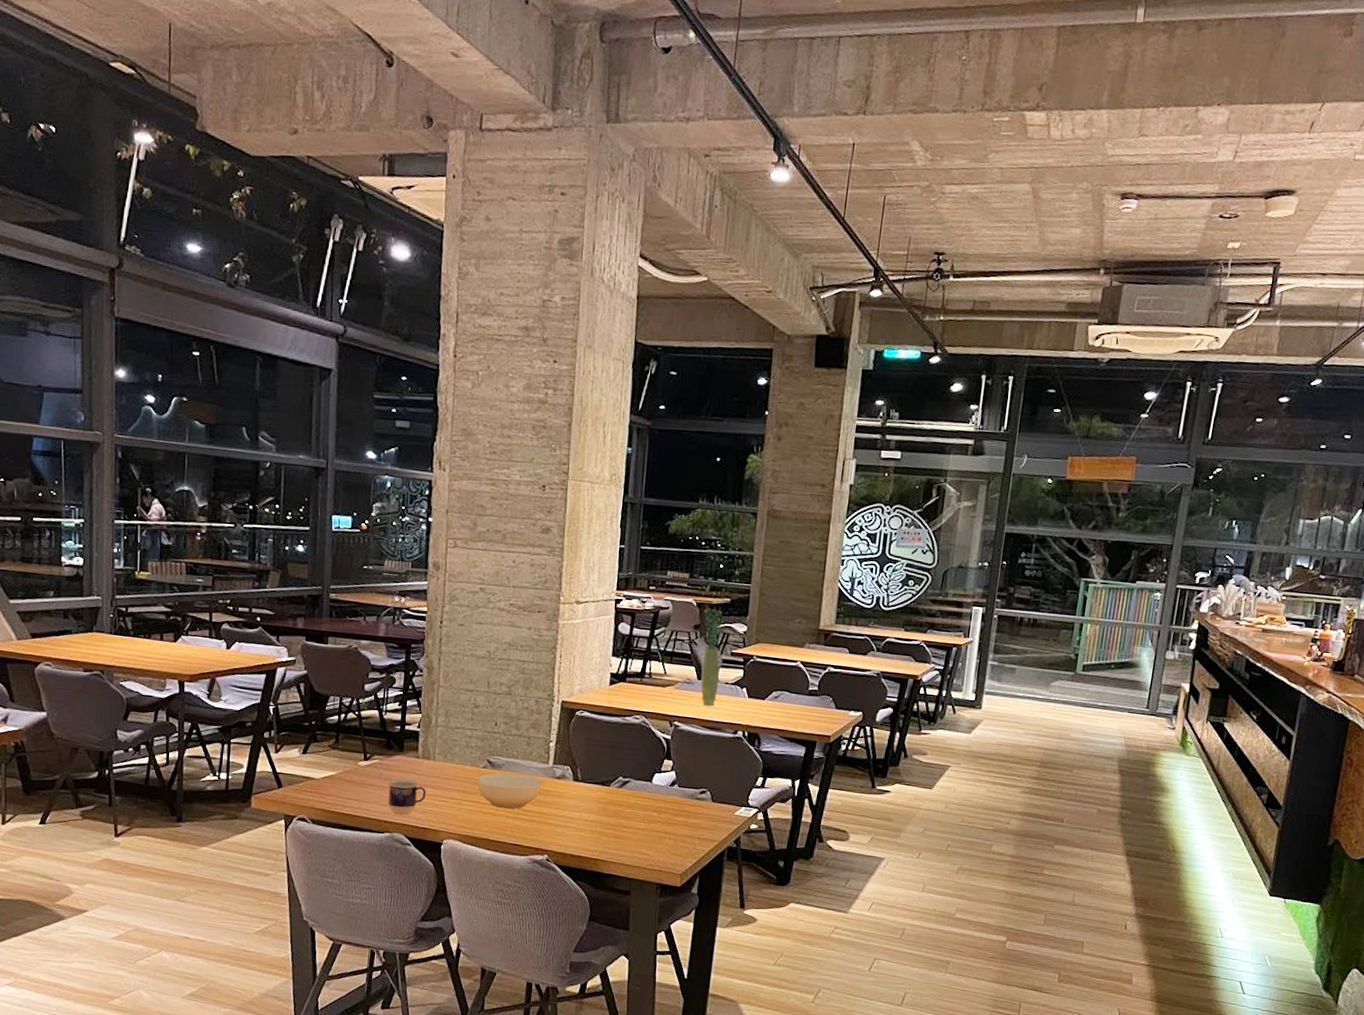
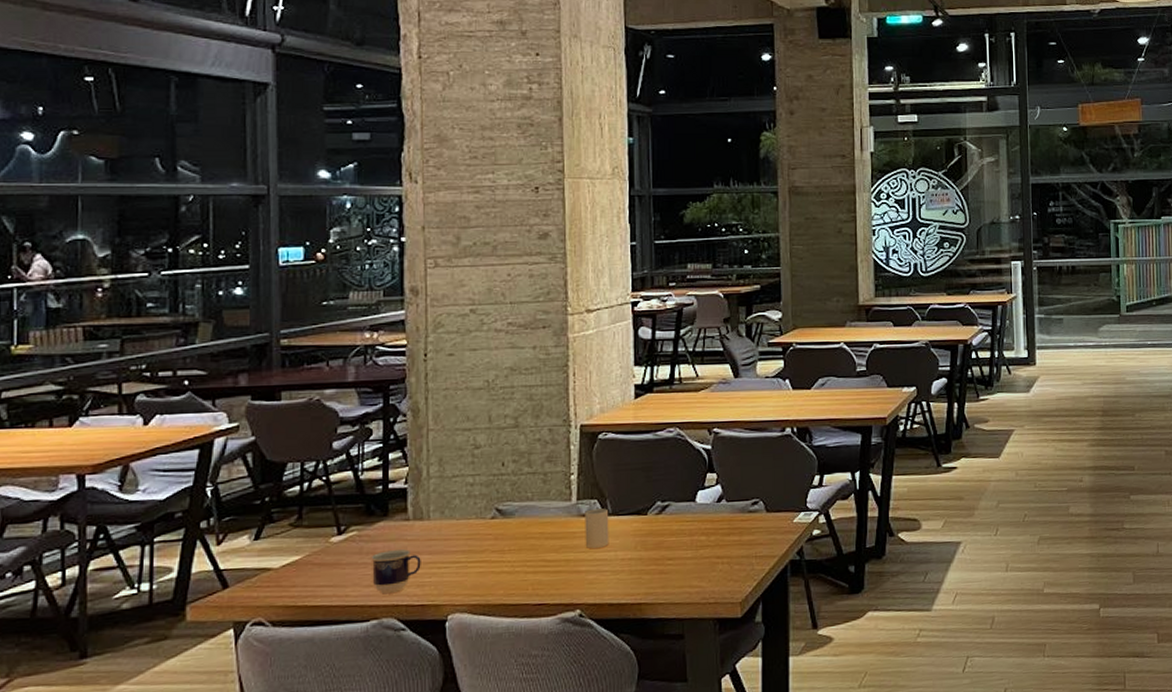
bowl: present [476,773,543,809] -> none [484,519,566,563]
cup: none [556,774,579,808] -> present [585,508,609,550]
vase: present [700,604,722,707] -> none [732,294,758,406]

